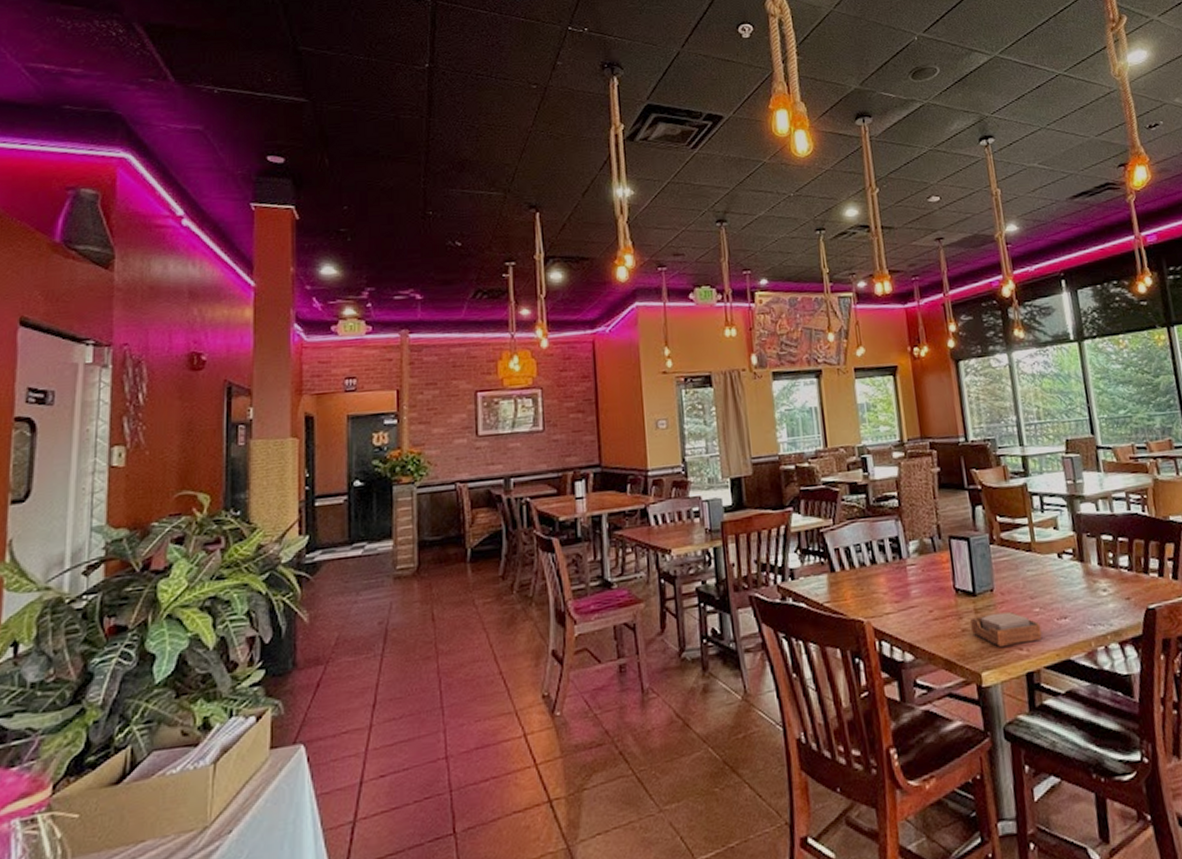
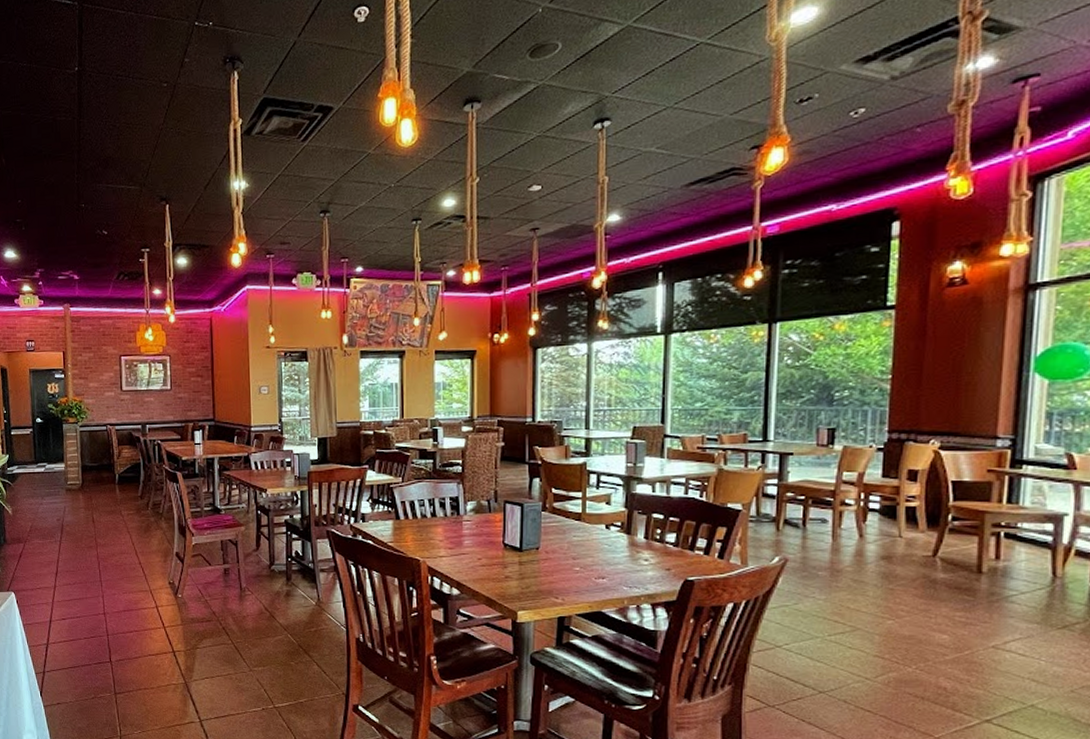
napkin holder: present [970,611,1042,647] -> none [513,567,578,594]

